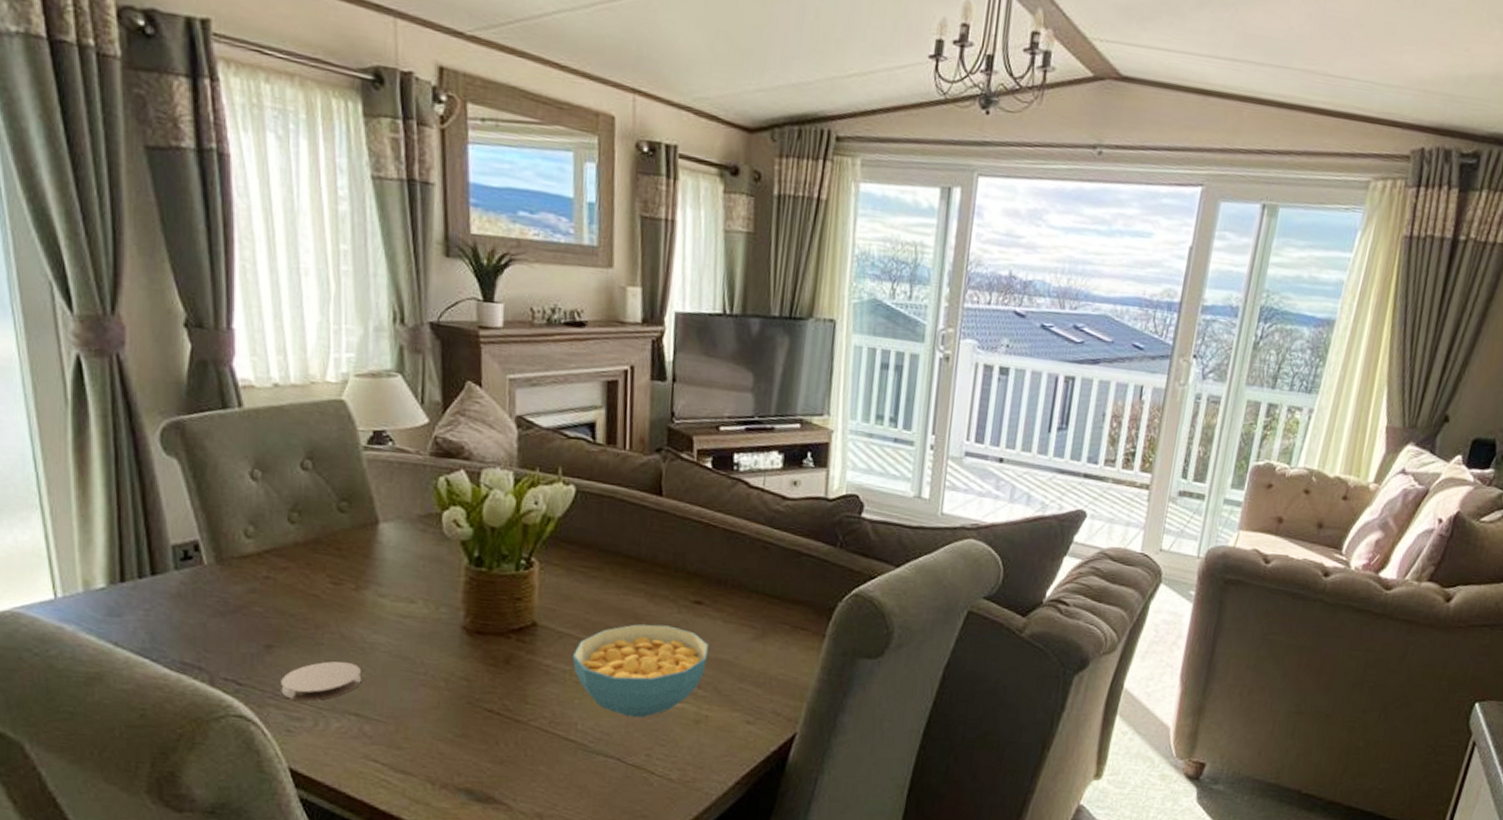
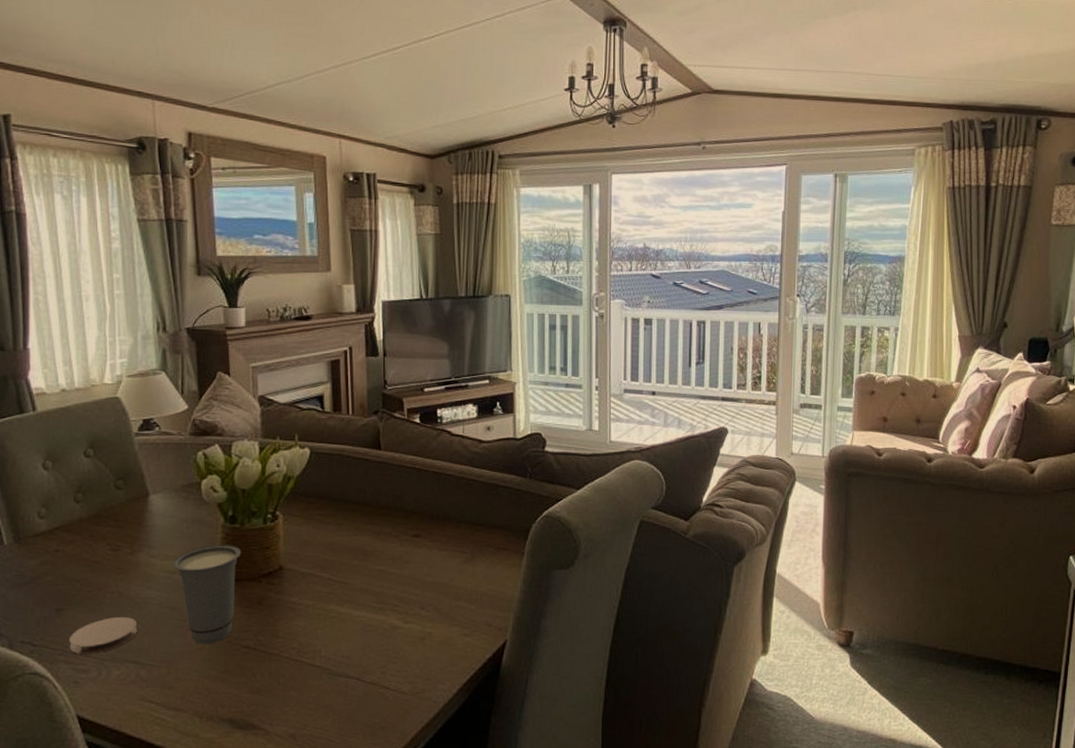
cup: none [405,589,488,703] -> present [172,545,242,644]
cereal bowl: present [572,624,710,718] -> none [314,558,428,641]

